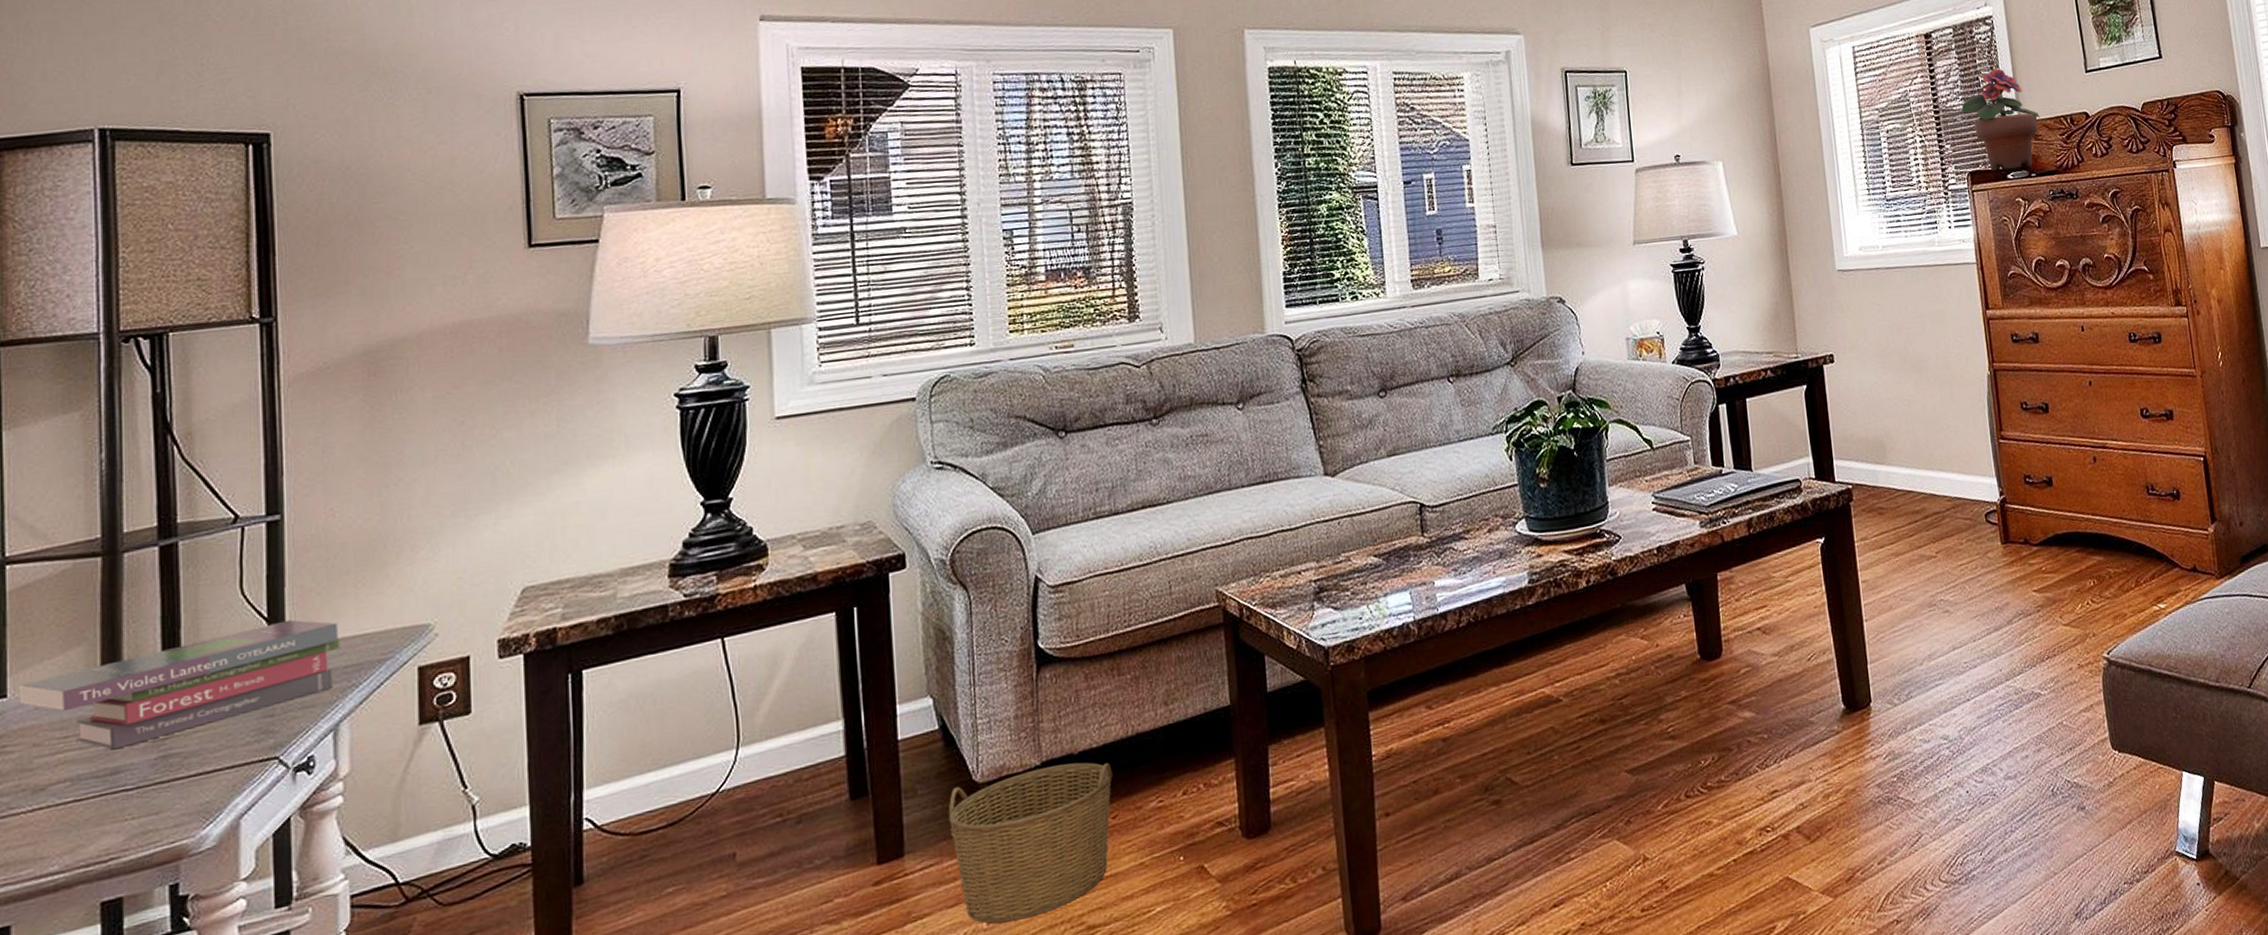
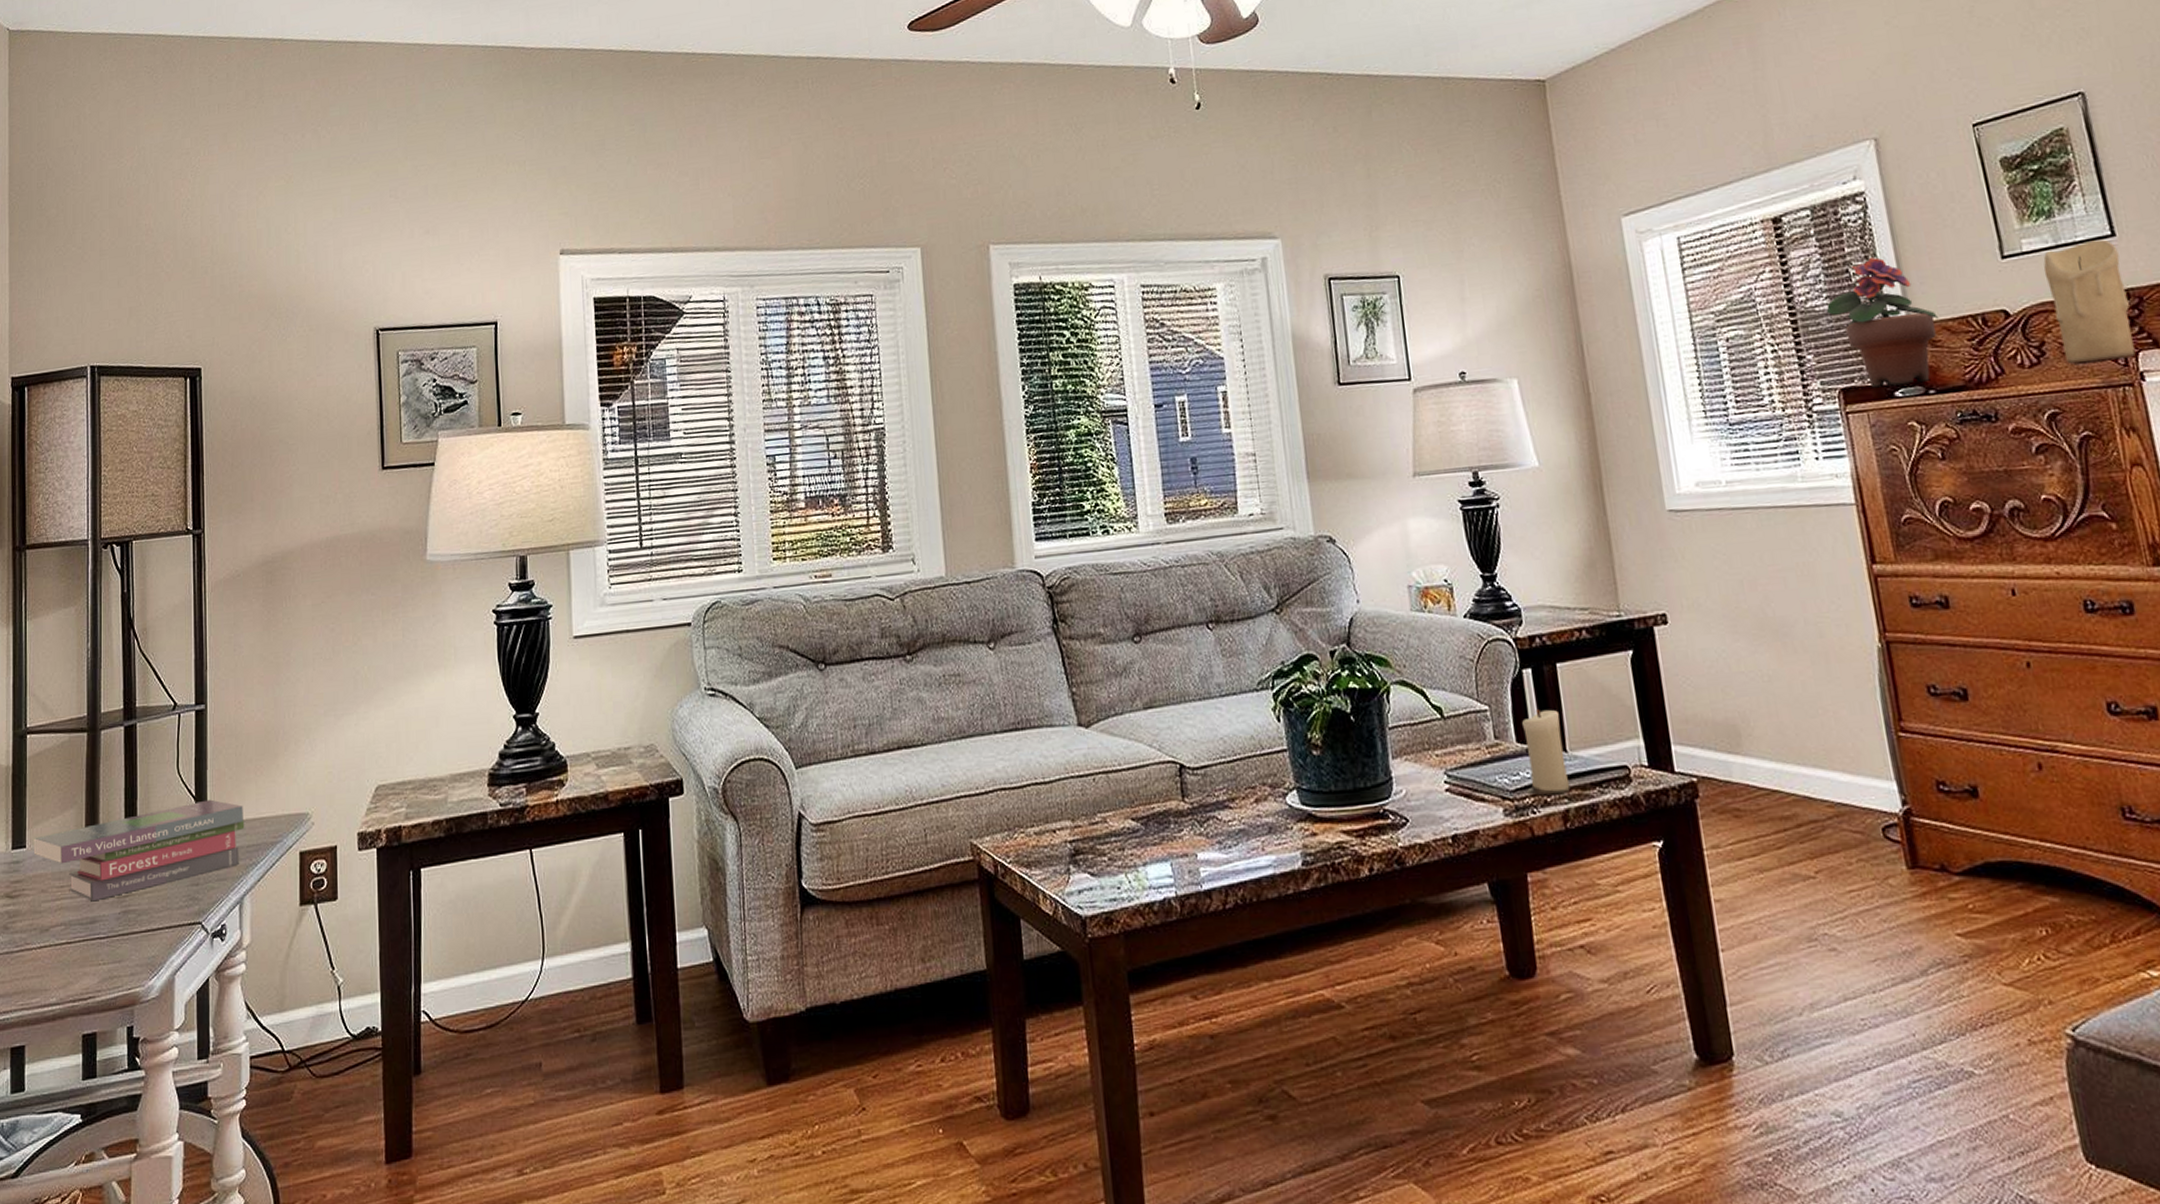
basket: present [948,762,1113,924] -> none [722,1013,873,1173]
candle: none [1717,436,1754,509] -> present [1522,708,1571,796]
candle: none [2113,60,2171,155] -> present [2043,239,2136,365]

